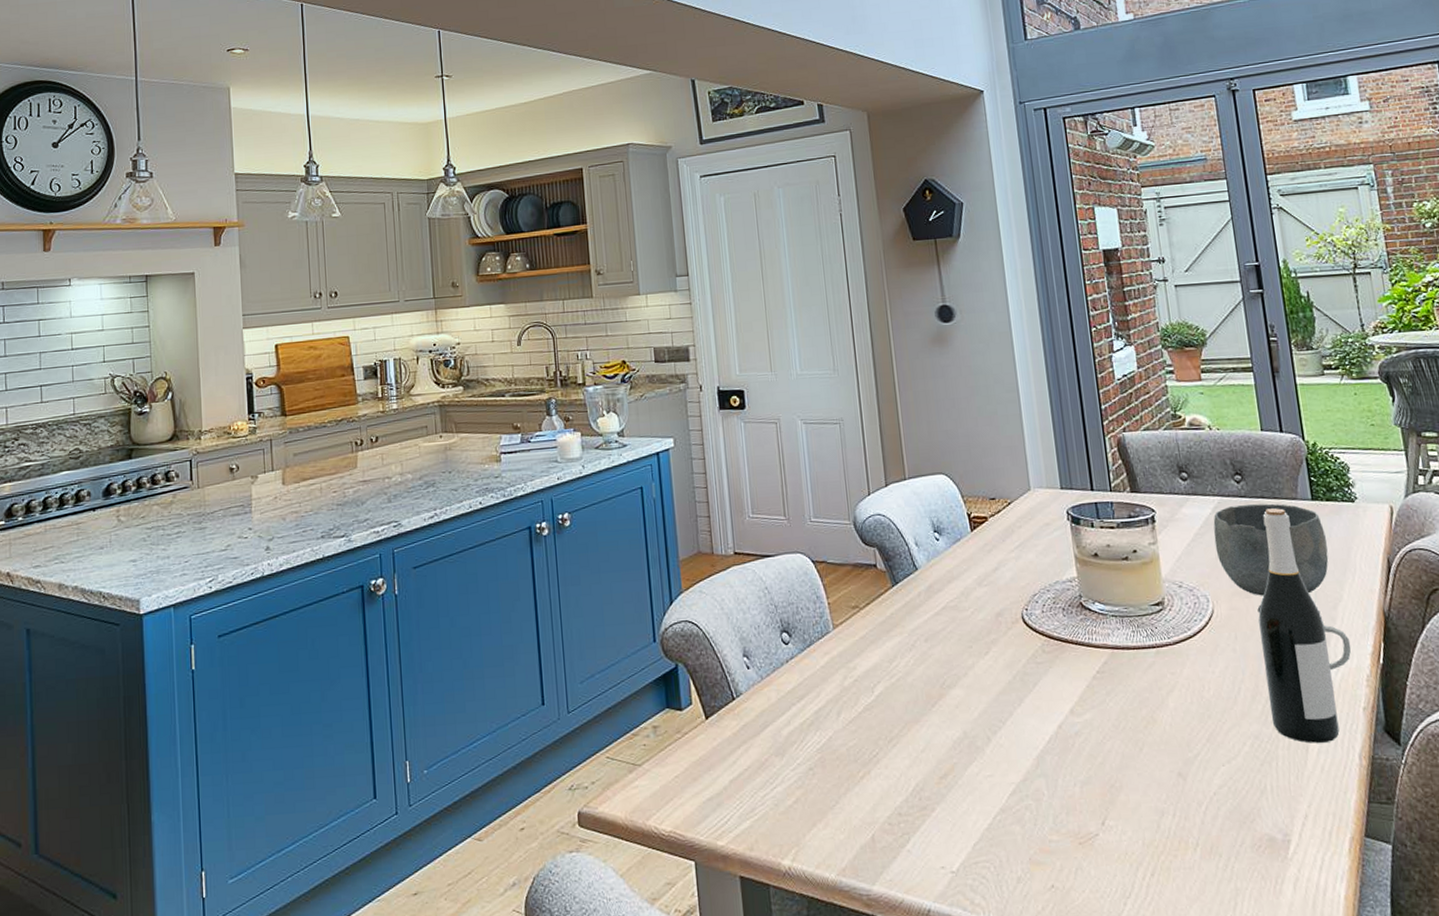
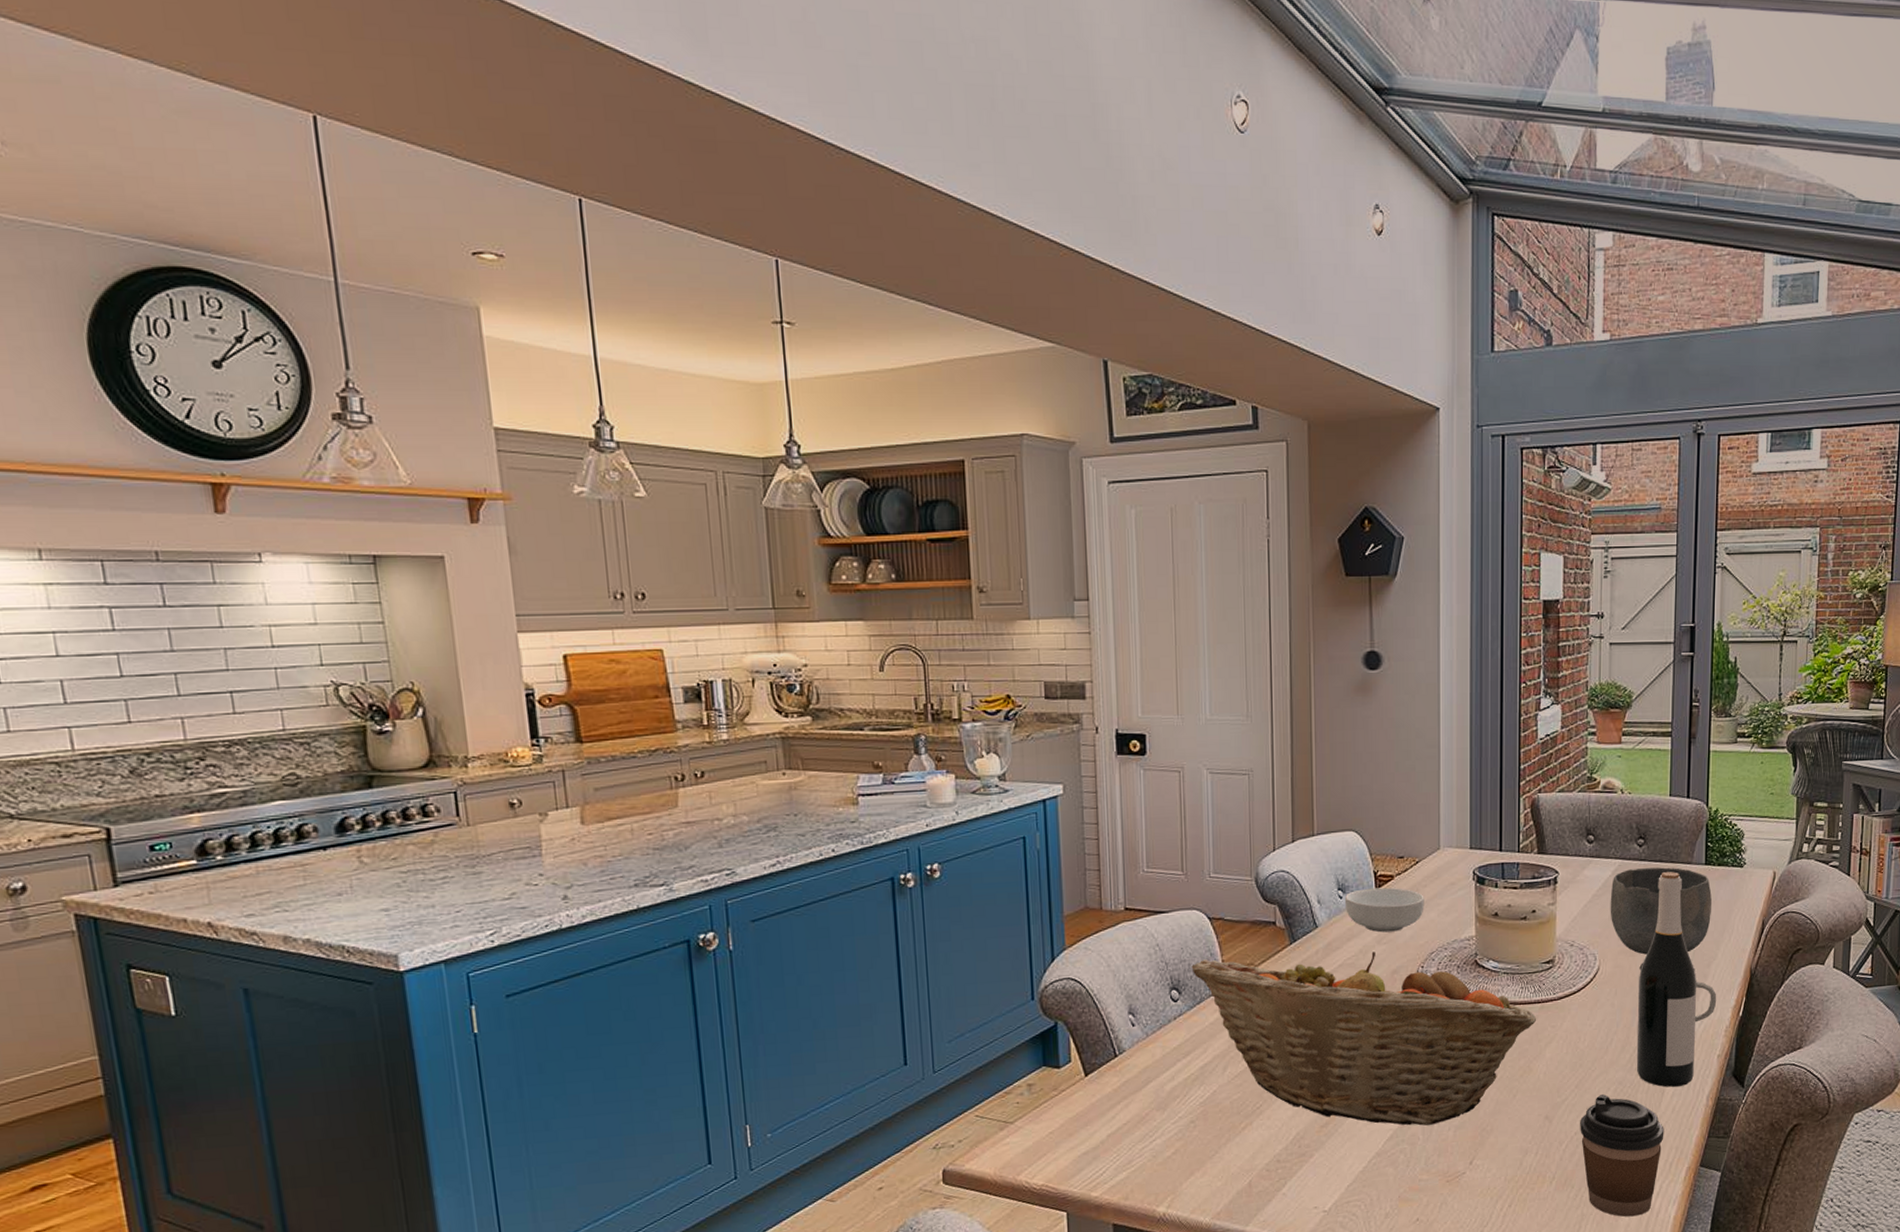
fruit basket: none [799,594,1153,780] -> present [1191,951,1536,1126]
cereal bowl: none [941,528,1022,575] -> present [1344,887,1424,933]
coffee cup: none [1217,750,1317,894] -> present [1580,1094,1664,1217]

